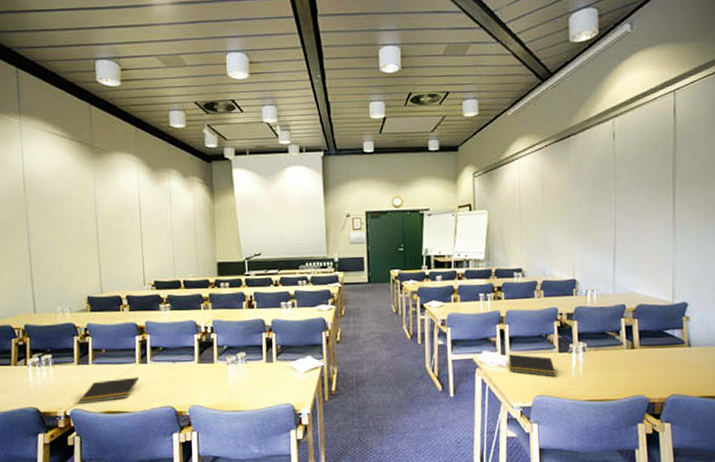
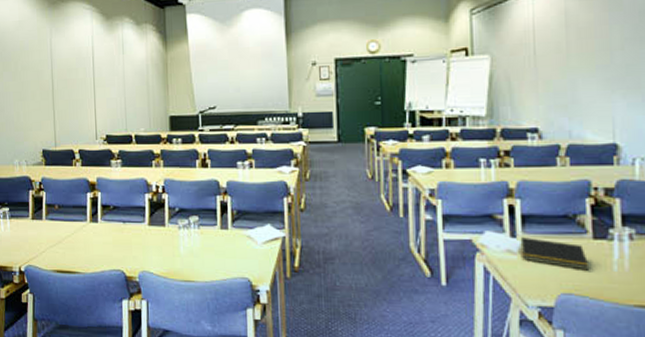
notepad: present [79,377,139,404] -> none [32,236,89,260]

